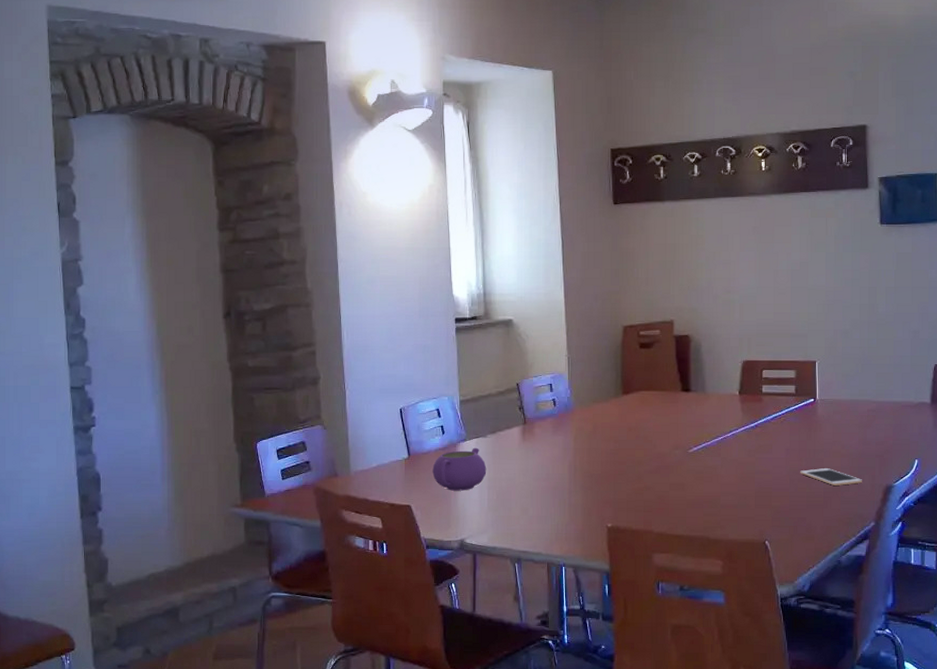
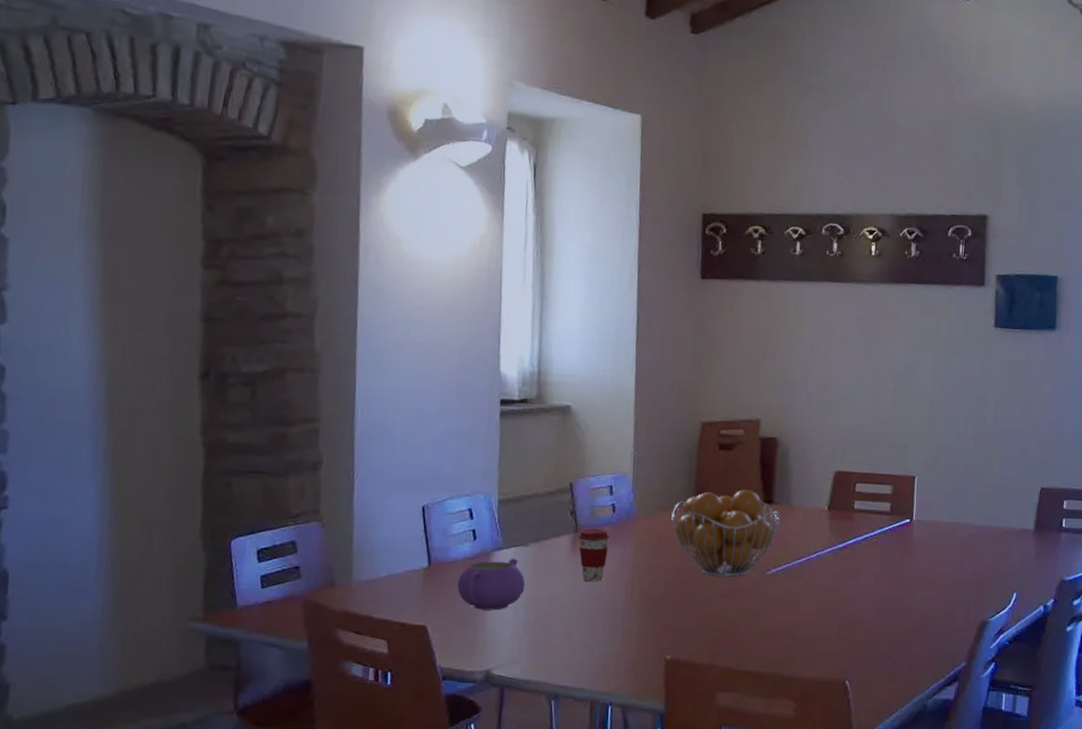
coffee cup: none [526,420,553,465] -> present [578,528,610,582]
fruit basket: none [603,381,699,456] -> present [671,490,782,577]
cell phone: present [800,468,862,485] -> none [889,599,956,619]

